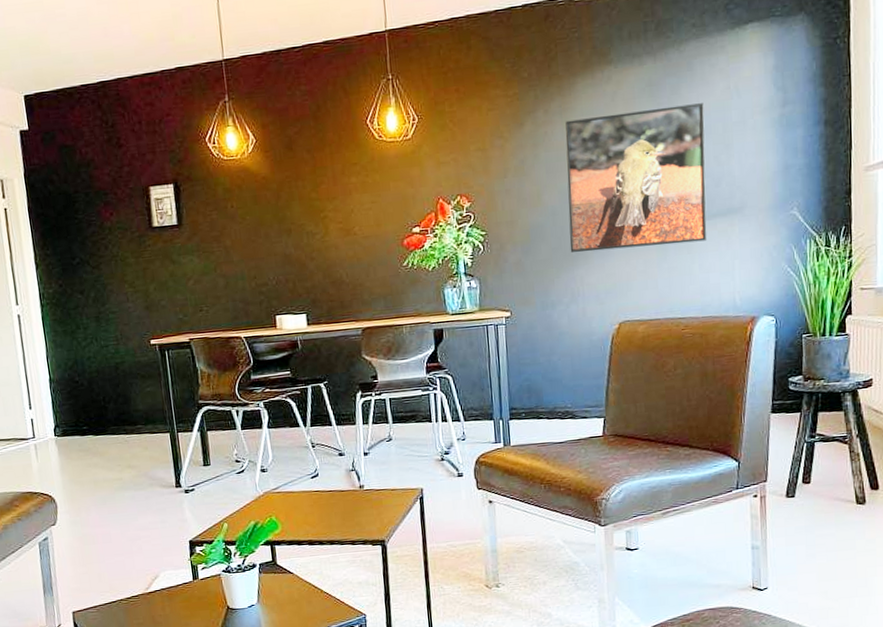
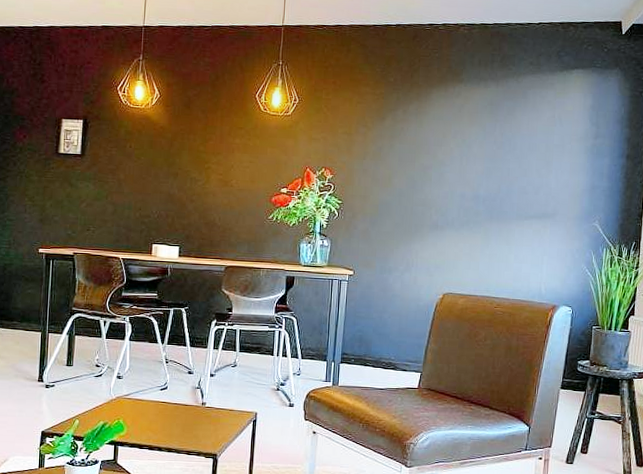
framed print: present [565,103,707,253] -> none [410,121,533,237]

